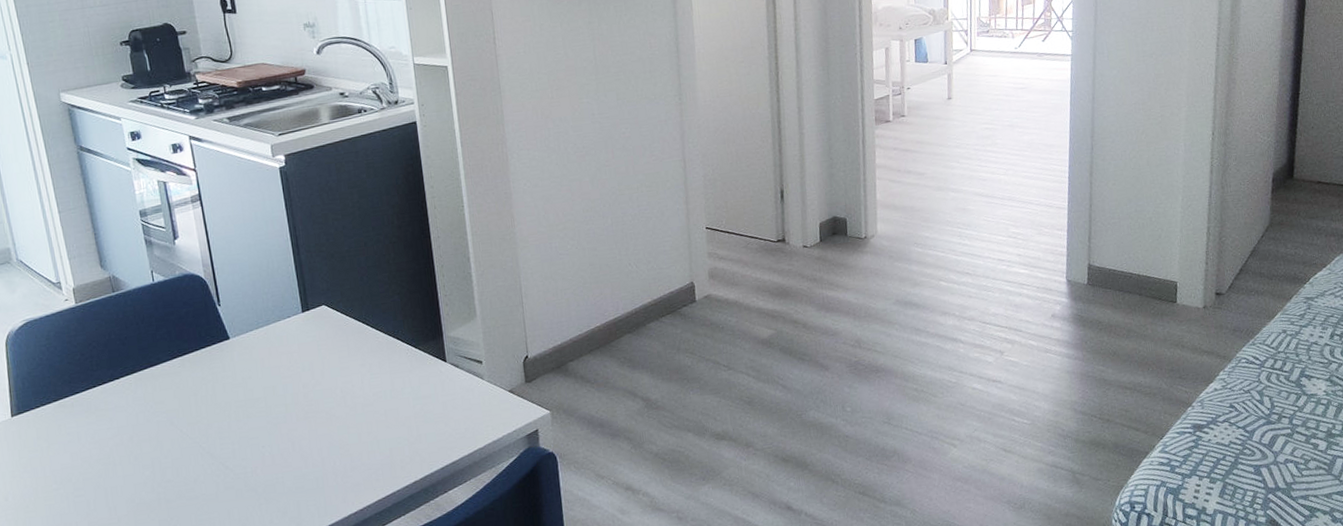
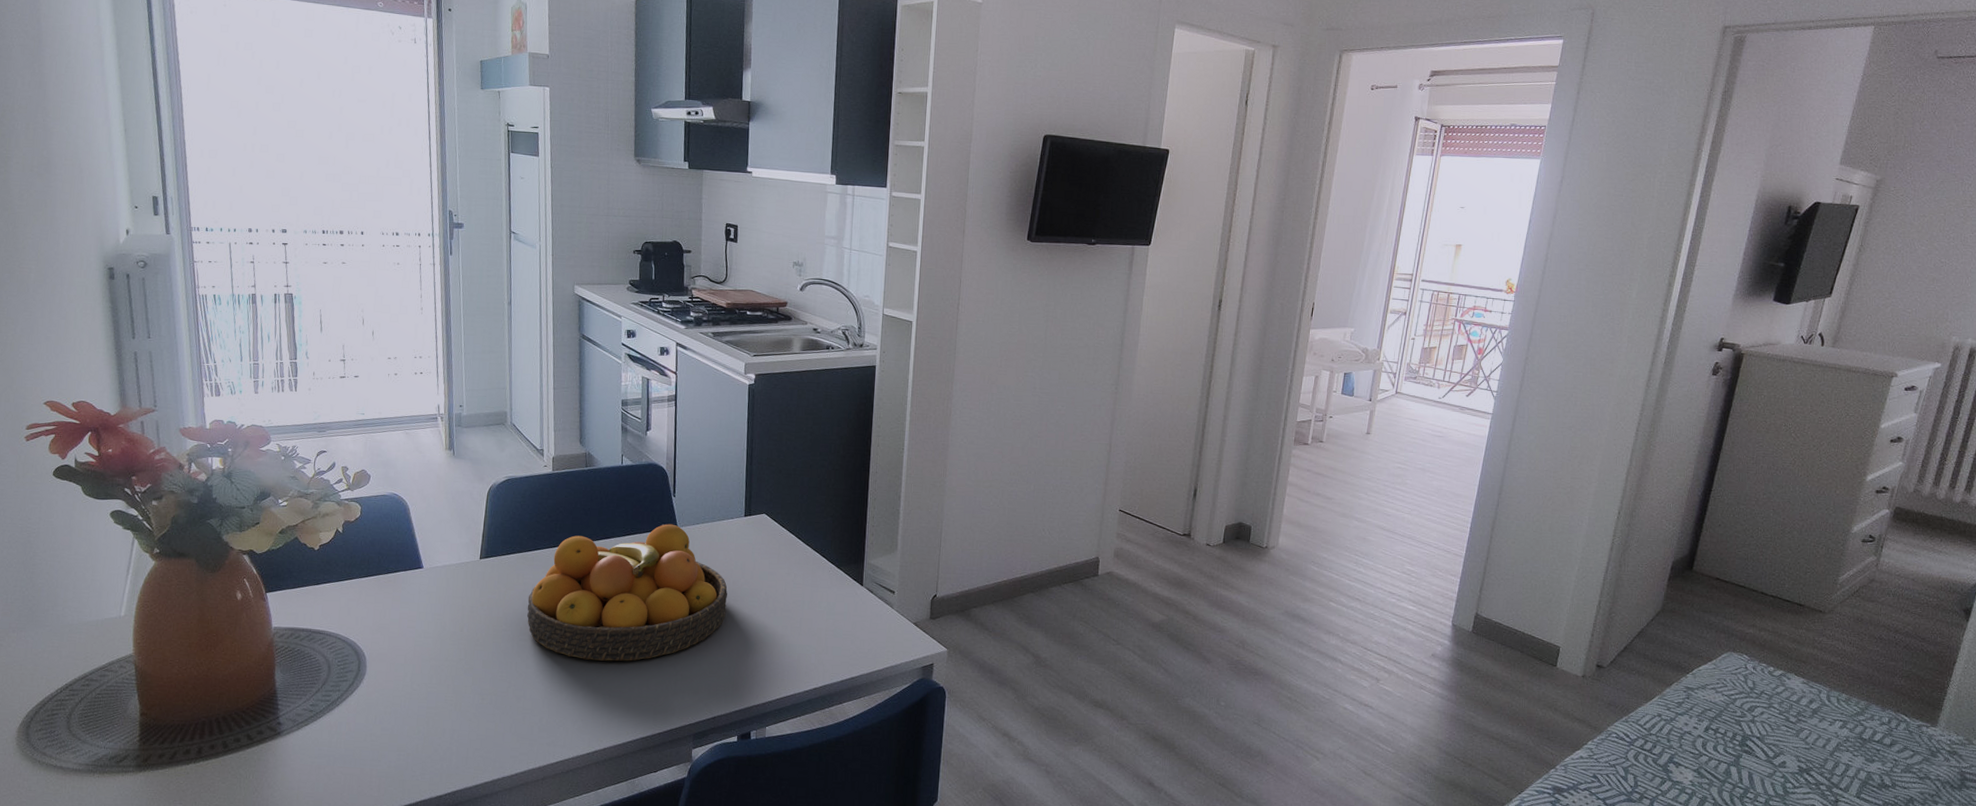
fruit bowl: none [75,336,302,504] -> present [527,523,728,661]

